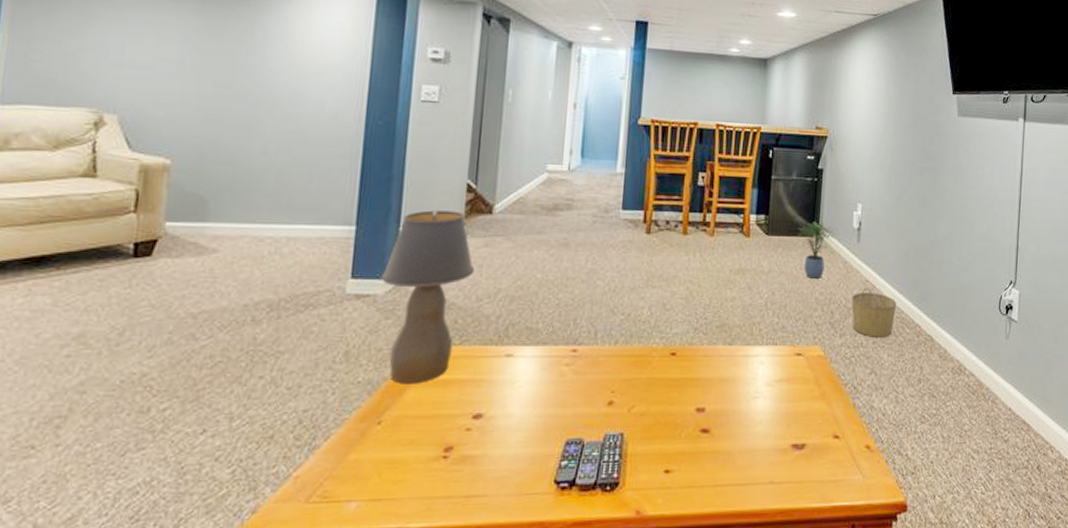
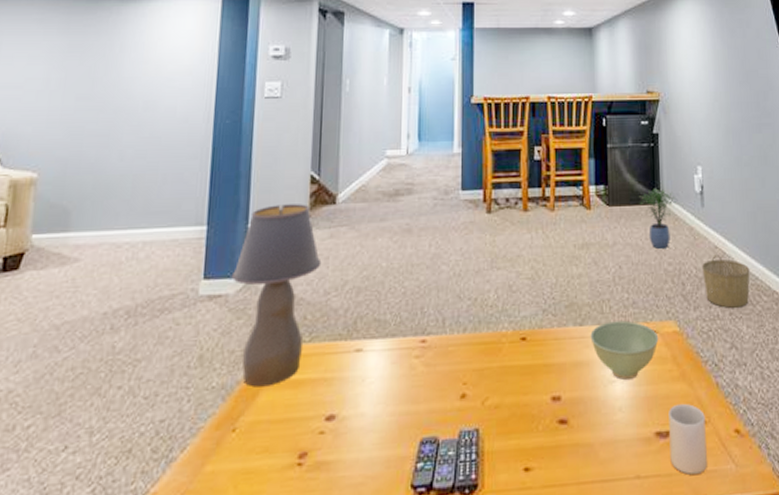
bowl: none [738,343,804,396] -> present [590,320,659,380]
mug: none [803,420,840,482] -> present [668,403,707,475]

